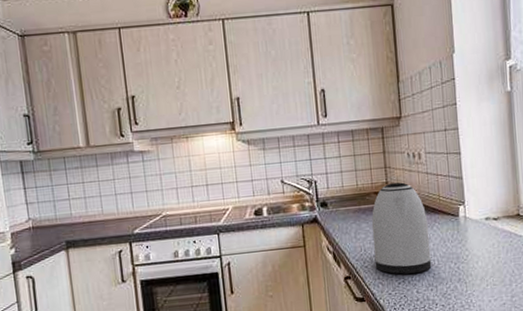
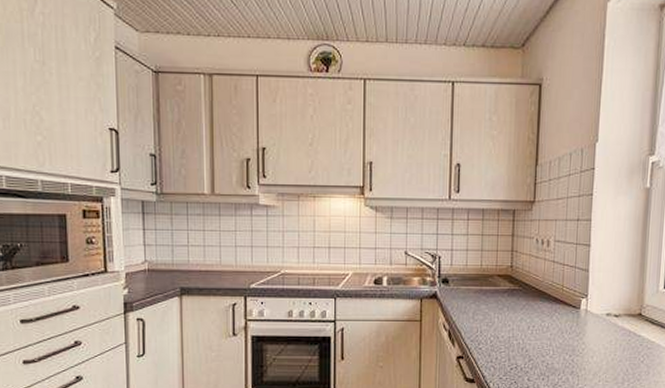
kettle: present [371,182,432,275] -> none [489,268,548,360]

